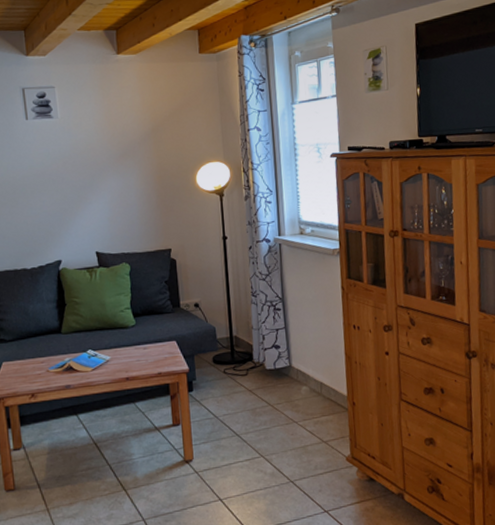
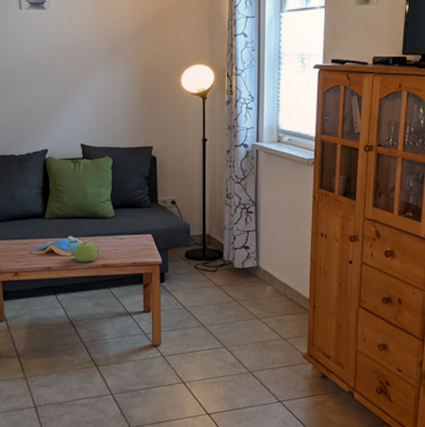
teapot: none [85,353,123,377] -> present [66,240,101,262]

